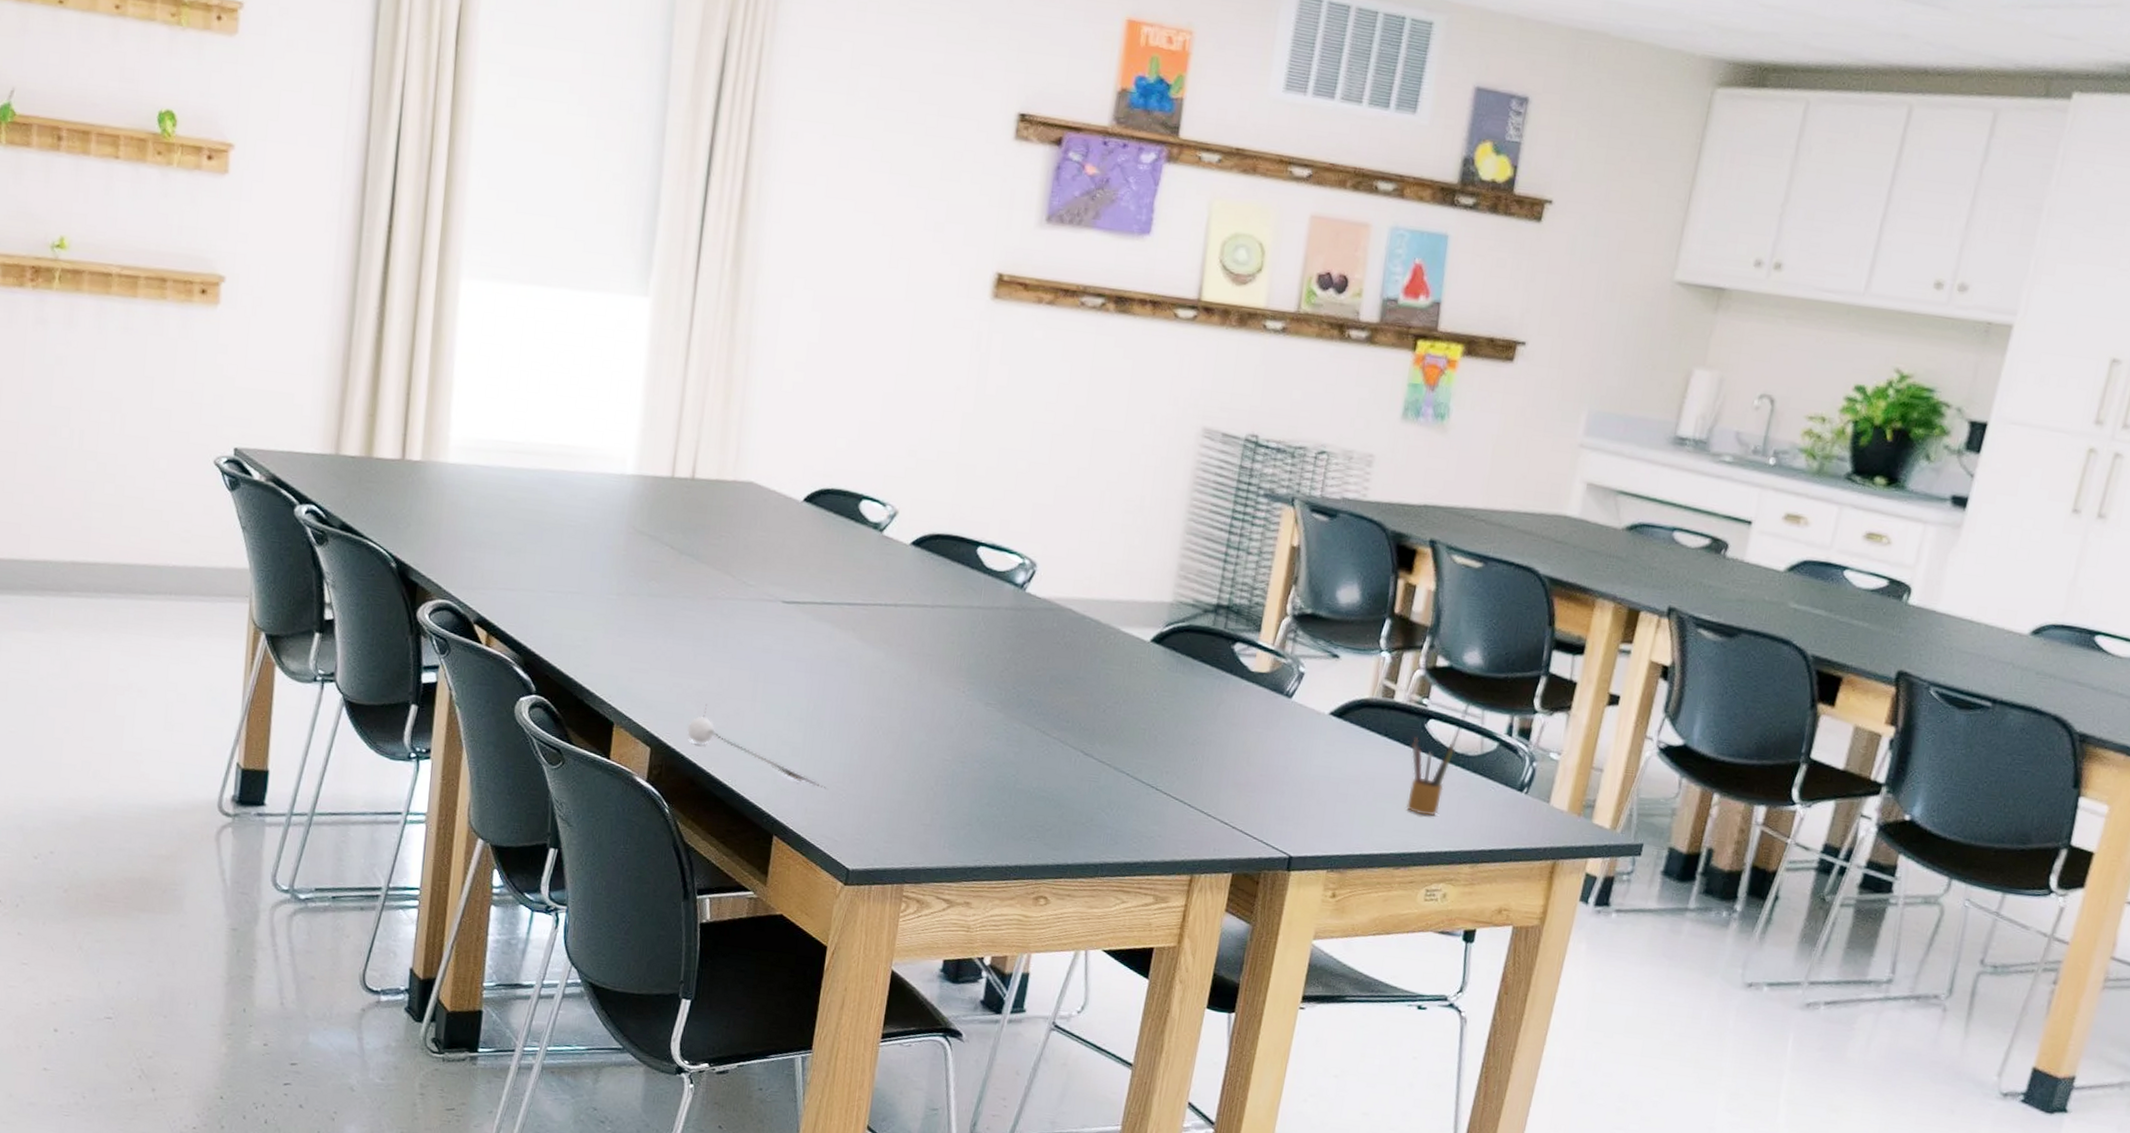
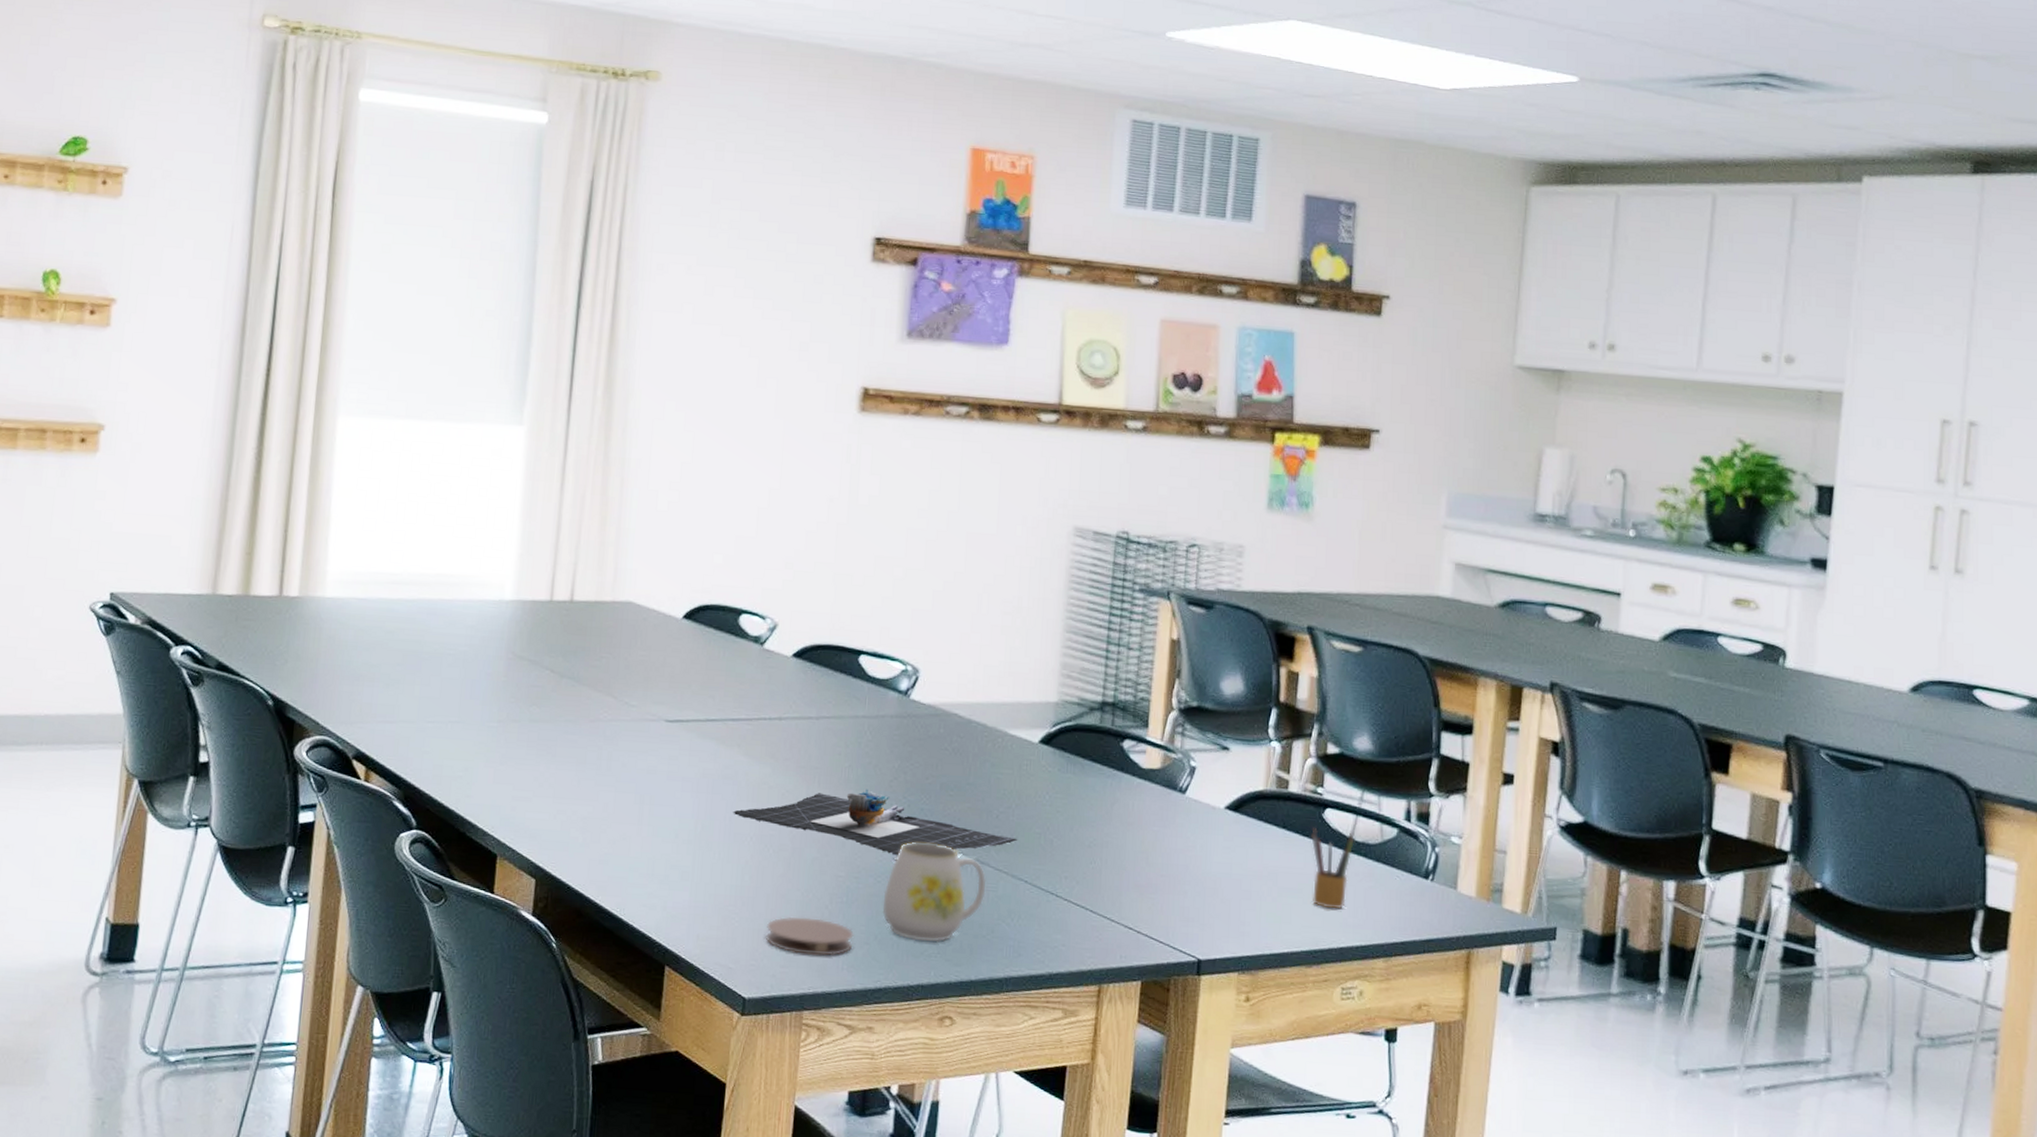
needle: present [686,704,826,789] -> none [572,830,718,914]
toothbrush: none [845,677,1123,743] -> present [733,788,1018,856]
coaster: none [871,795,957,835] -> present [766,916,854,956]
mug: none [985,731,1089,827] -> present [882,842,987,943]

